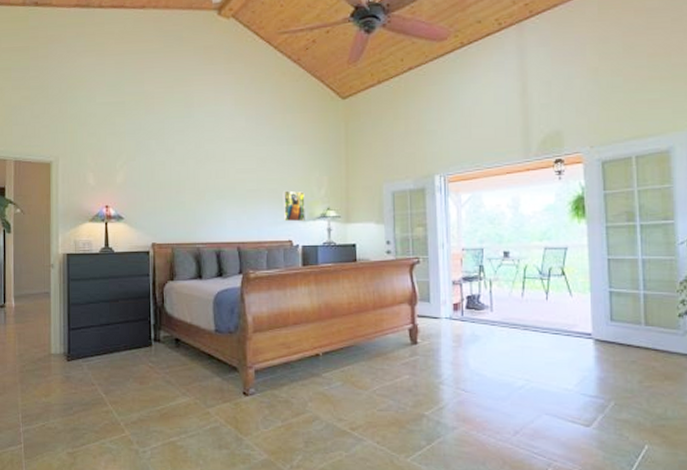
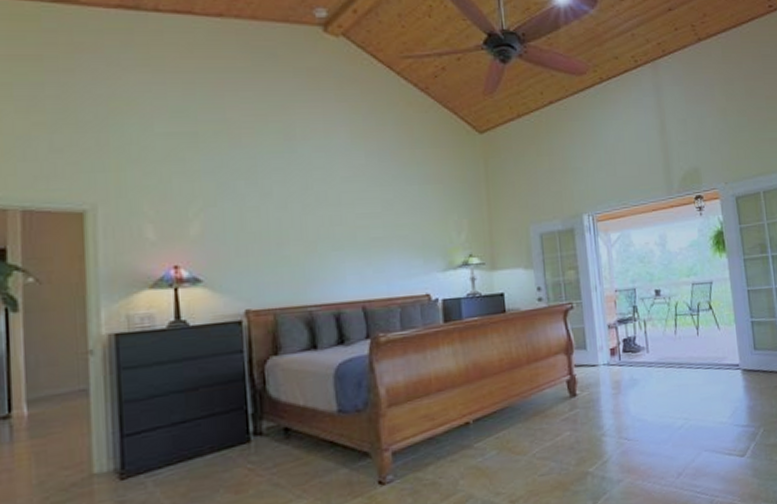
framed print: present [282,190,305,222] -> none [415,236,444,273]

